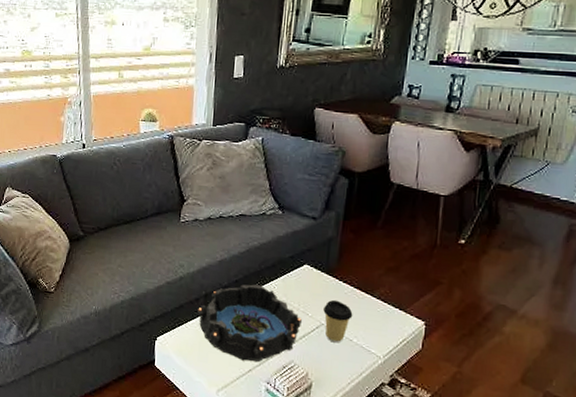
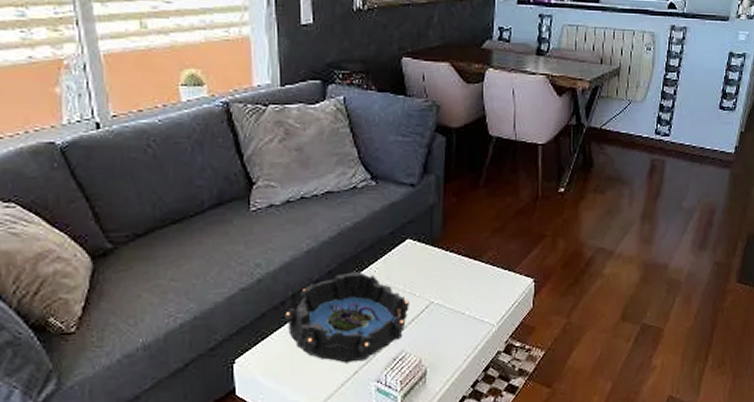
coffee cup: present [323,299,353,343] -> none [432,272,463,320]

